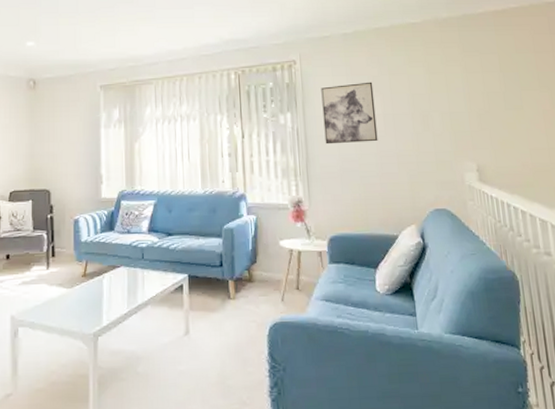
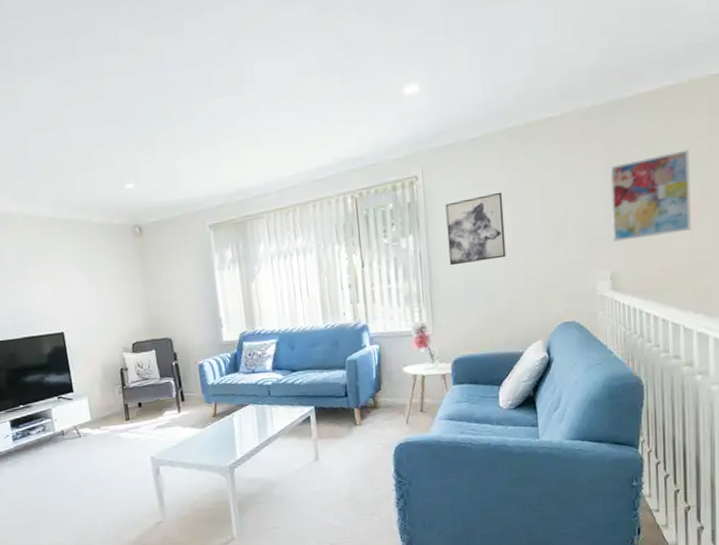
wall art: none [468,61,547,136] -> present [610,149,691,242]

